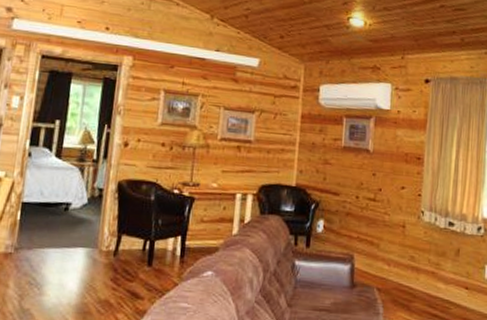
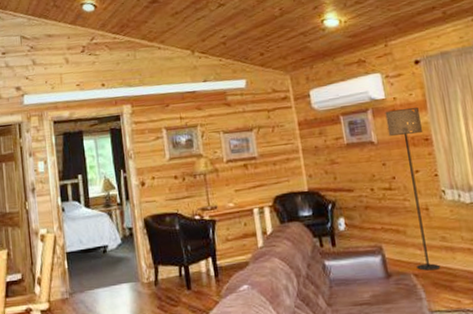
floor lamp: none [381,122,418,288] -> present [385,108,441,271]

